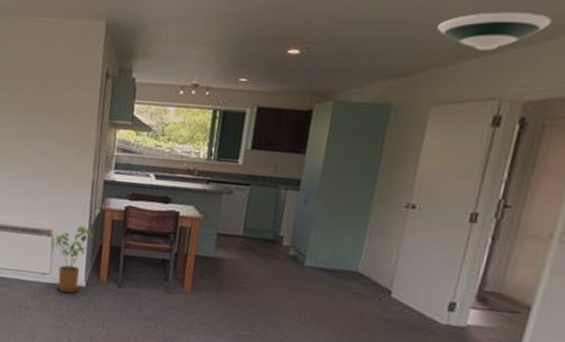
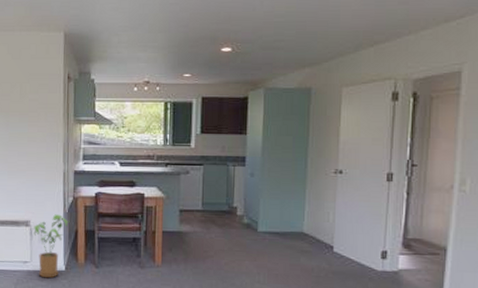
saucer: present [436,12,552,51] -> none [337,9,424,41]

